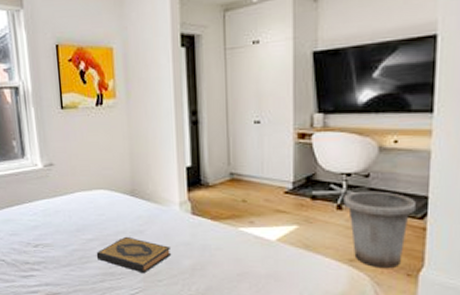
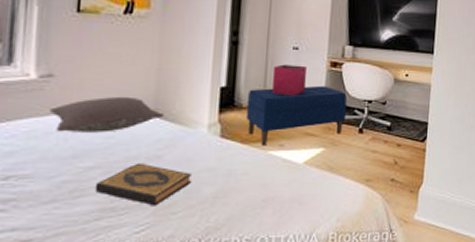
pillow: none [55,179,141,211] -> present [50,96,165,133]
bench: none [213,160,321,223] -> present [247,85,347,146]
storage bin: none [235,139,273,173] -> present [271,64,306,97]
trash can: present [343,191,416,268] -> none [364,116,419,186]

